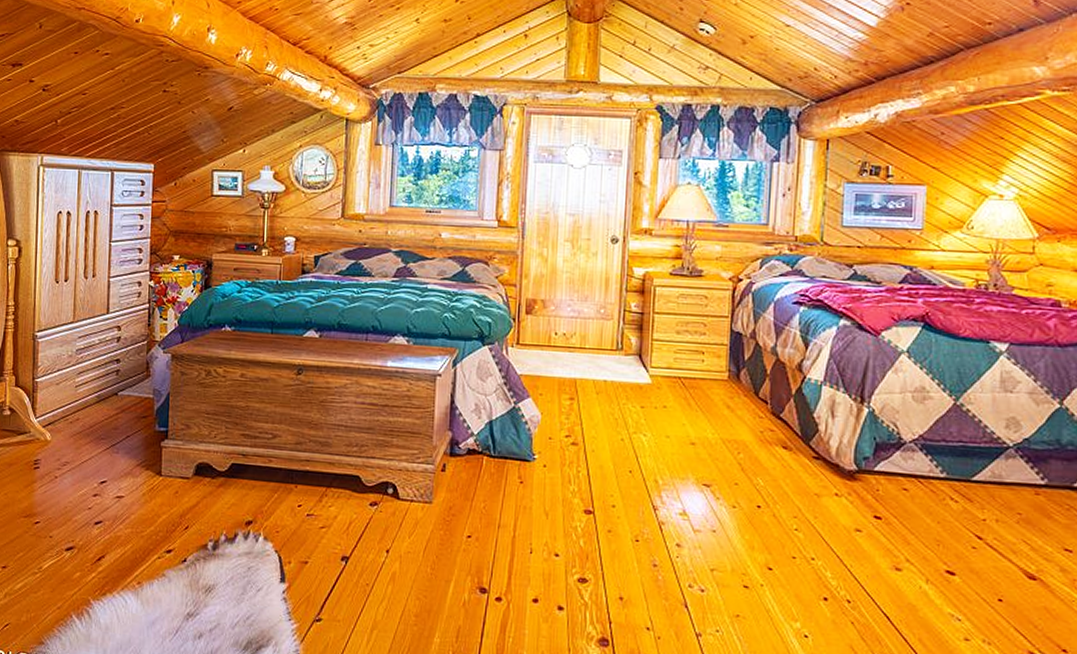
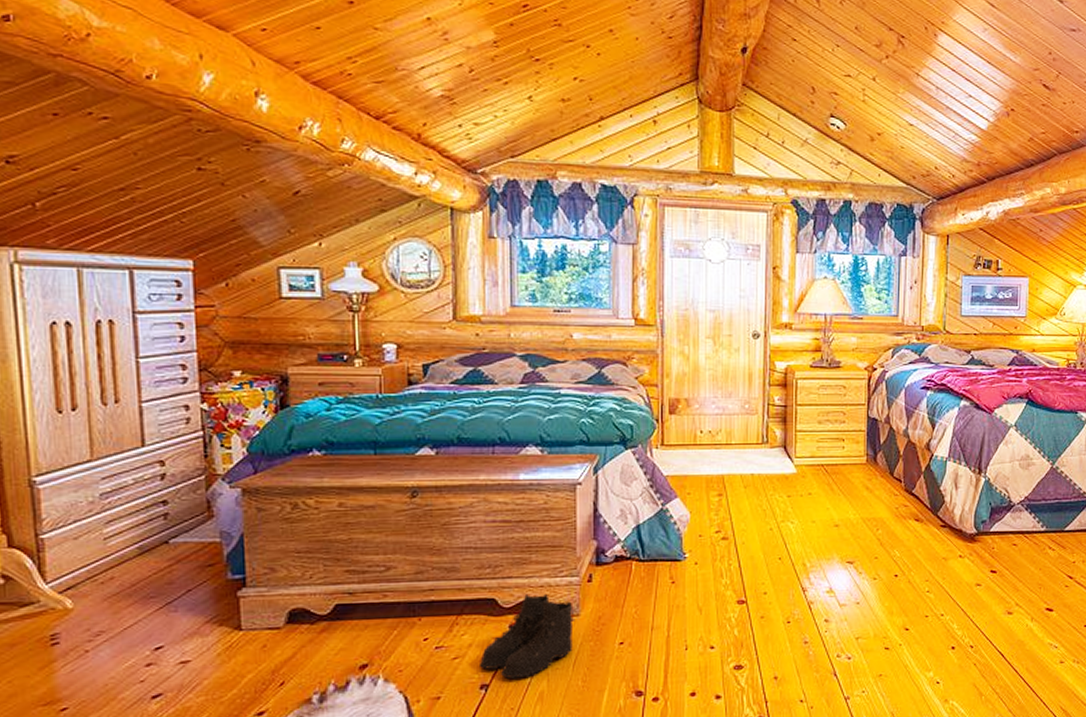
boots: none [342,475,429,557] -> present [480,593,575,680]

